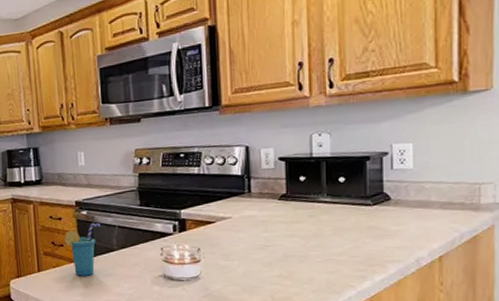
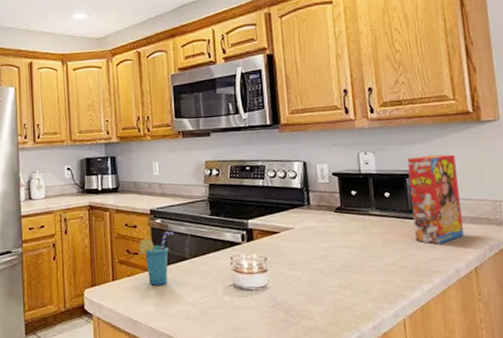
cereal box: none [369,132,430,232] -> present [407,154,464,244]

